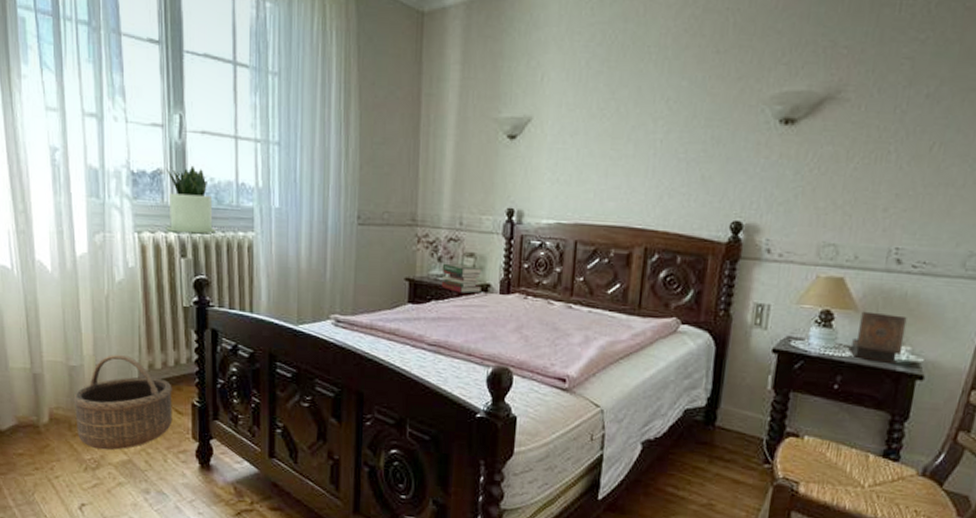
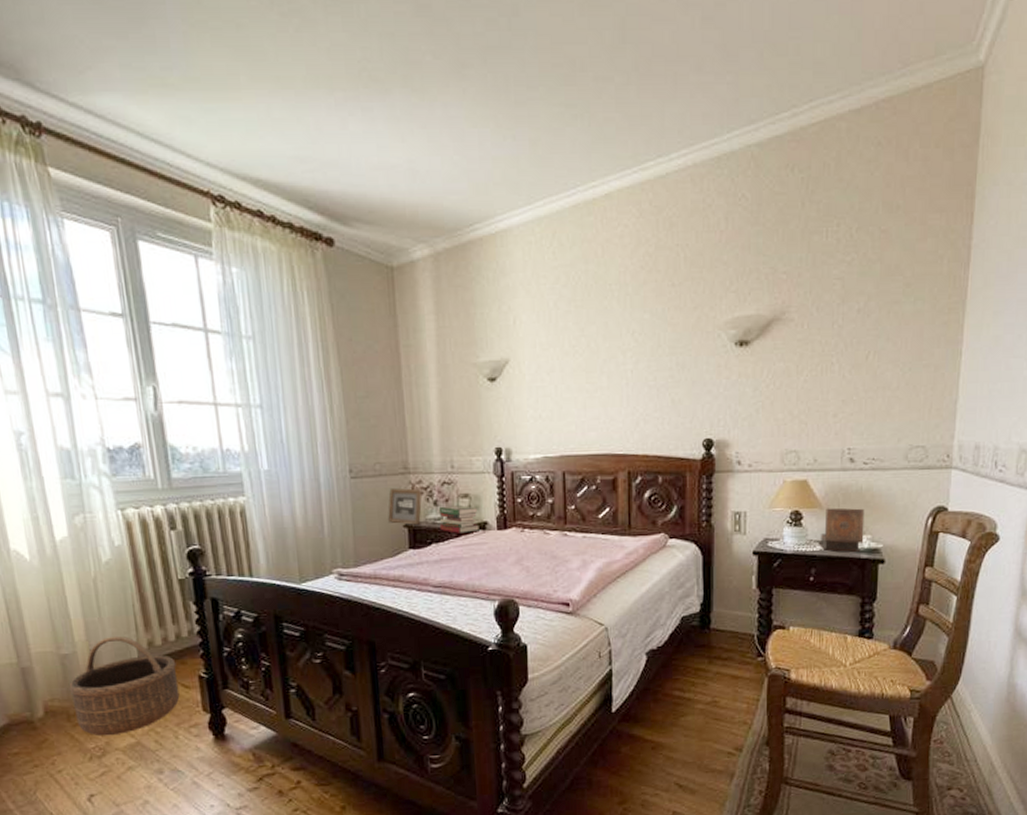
planter: present [165,165,217,234] -> none [143,436,206,506]
picture frame: none [391,240,428,279] -> present [388,488,422,525]

